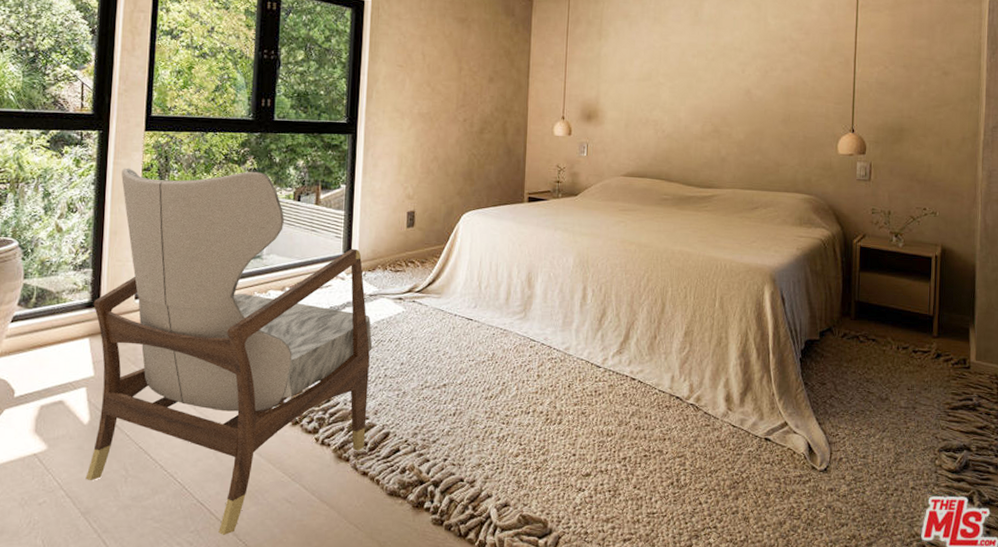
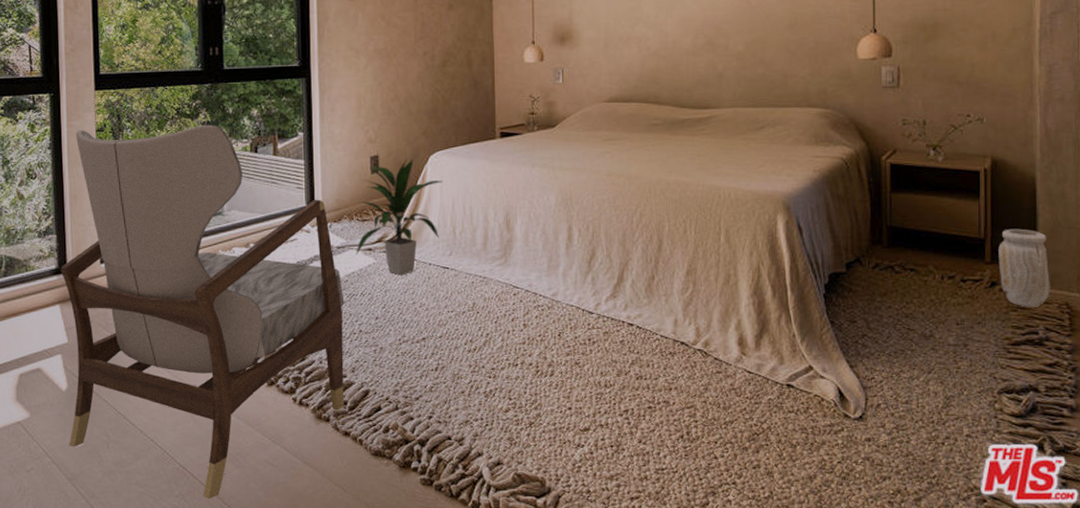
indoor plant: none [387,216,473,325] -> present [356,158,443,276]
vase: none [943,308,984,377] -> present [998,228,1050,307]

